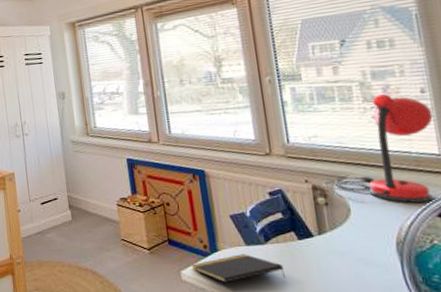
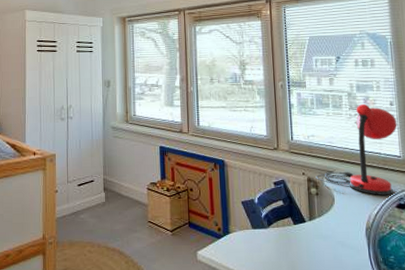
notepad: present [191,254,287,283] -> none [206,237,282,263]

